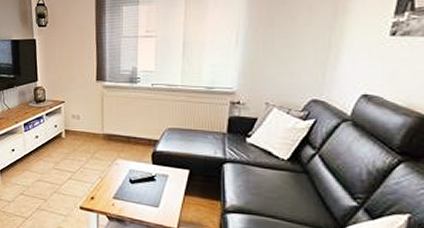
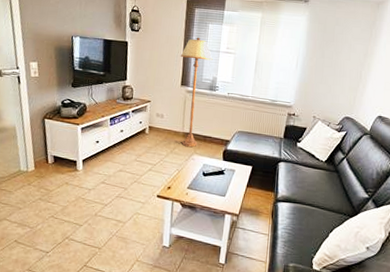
floor lamp: none [93,23,130,150] -> present [180,37,213,147]

